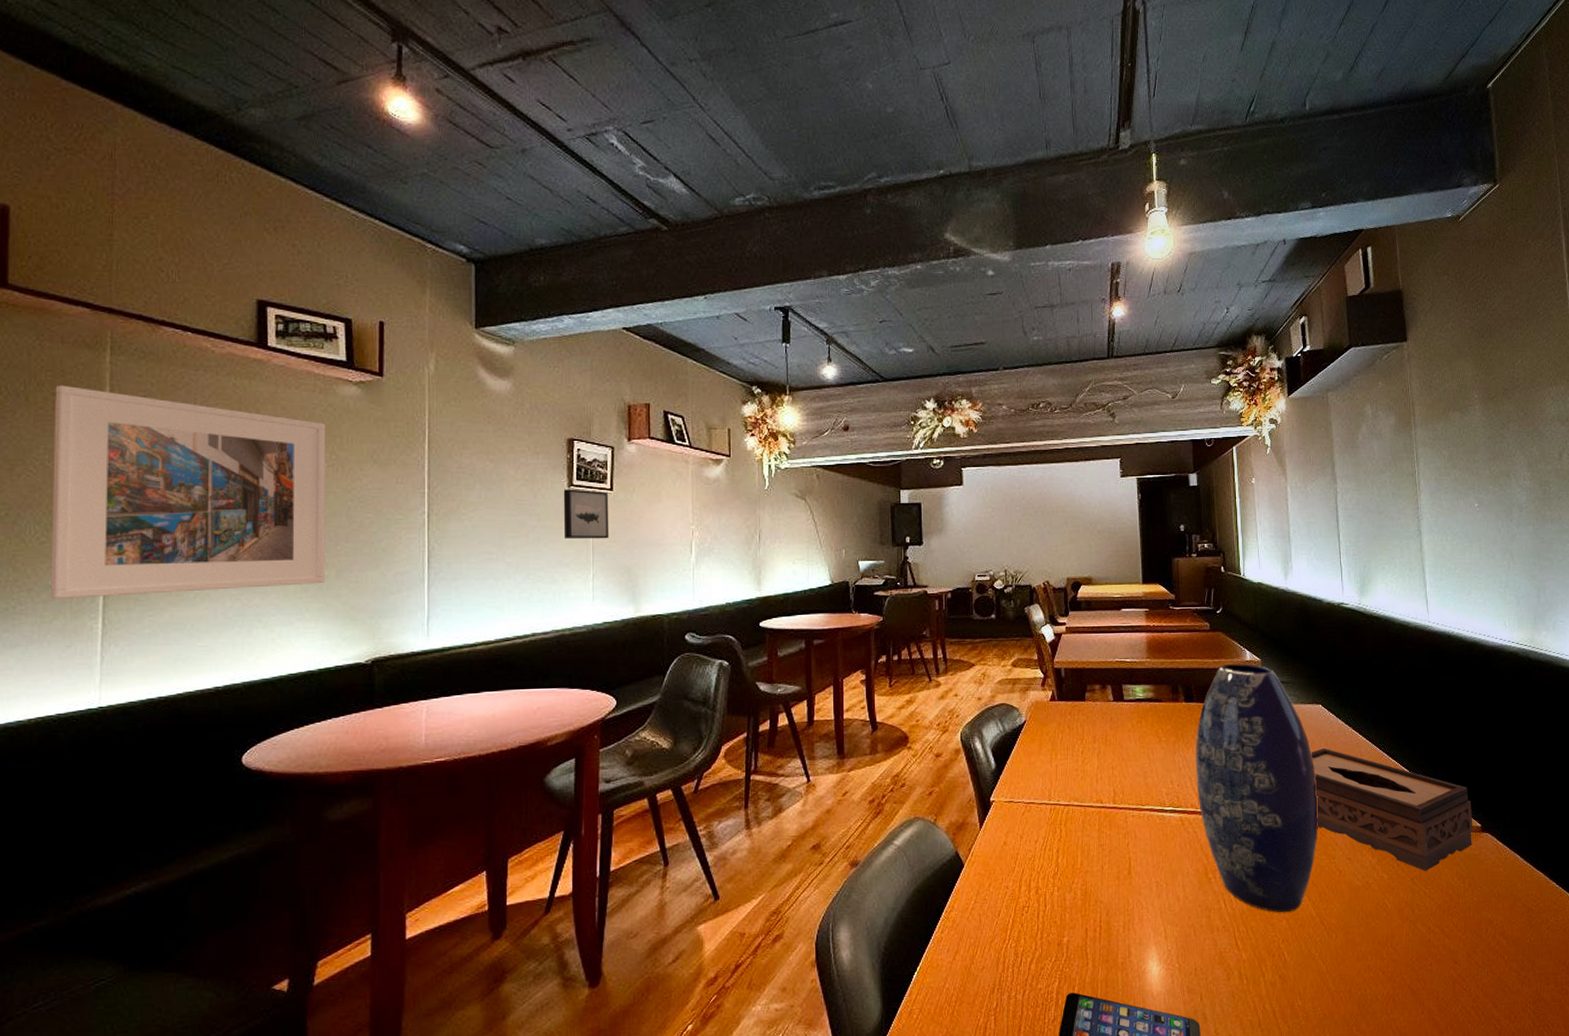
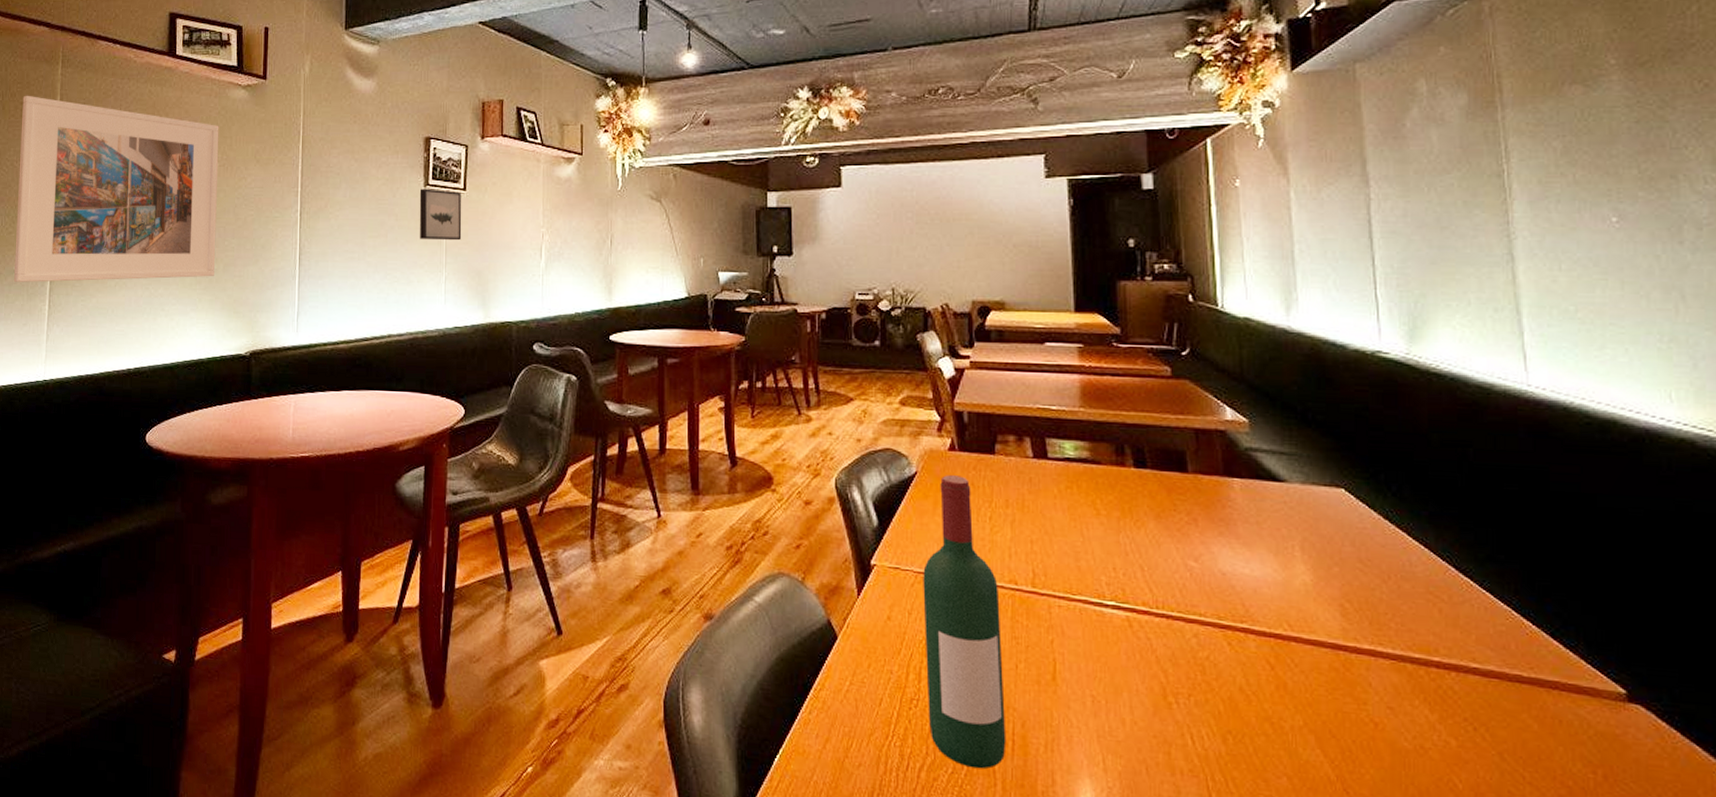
wine bottle: none [1031,721,1095,954] -> present [923,475,1007,769]
vase: present [1195,664,1319,913] -> none [1148,423,1341,768]
tissue box: present [1311,748,1473,871] -> none [1327,548,1611,745]

